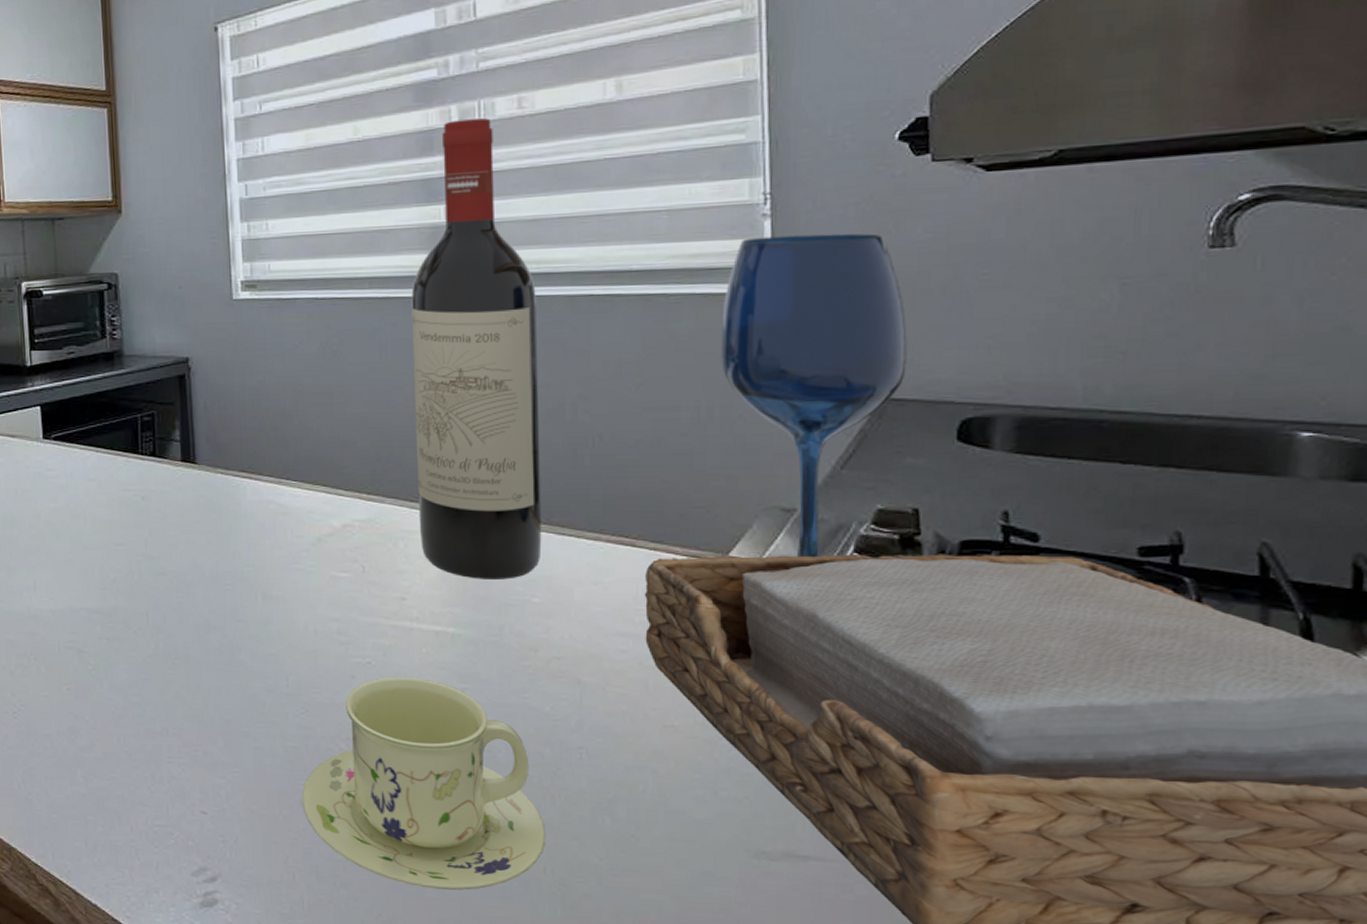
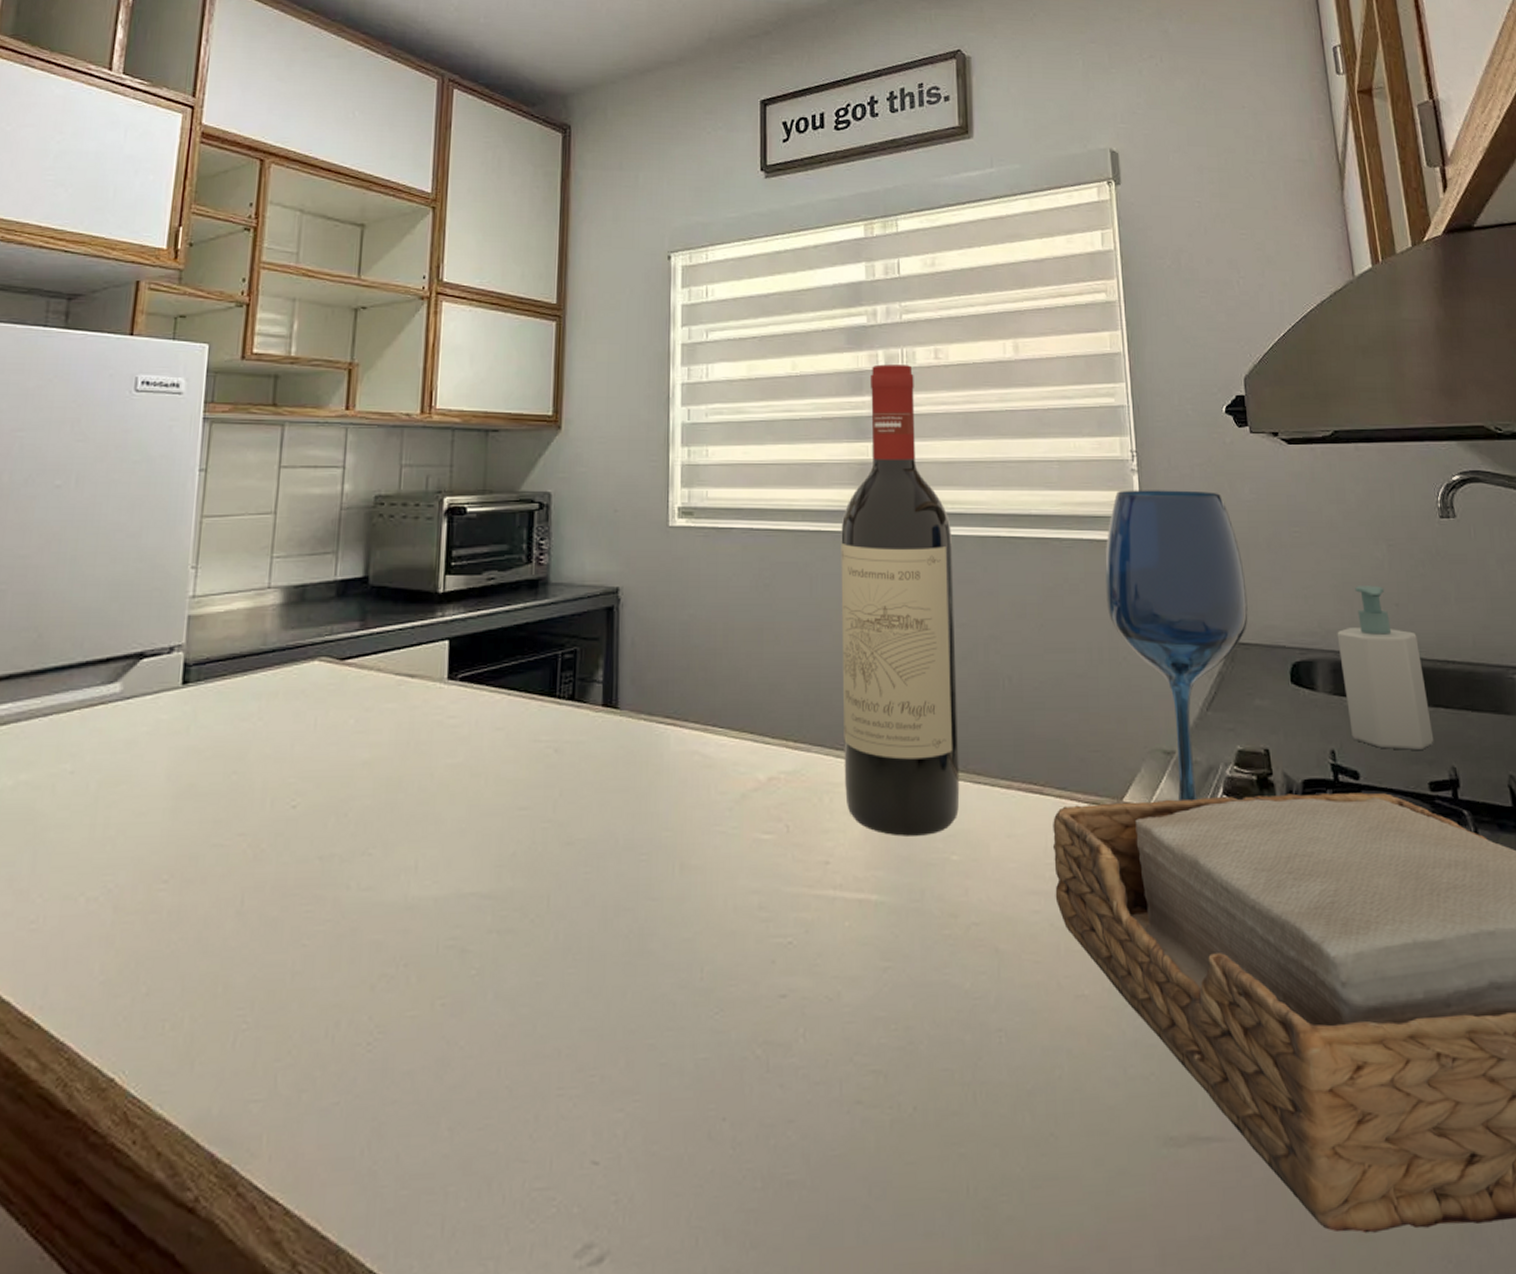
cup and saucer: present [302,676,546,890] -> none [711,957,969,1235]
soap bottle: none [1029,332,1154,513] -> present [1337,586,1434,750]

